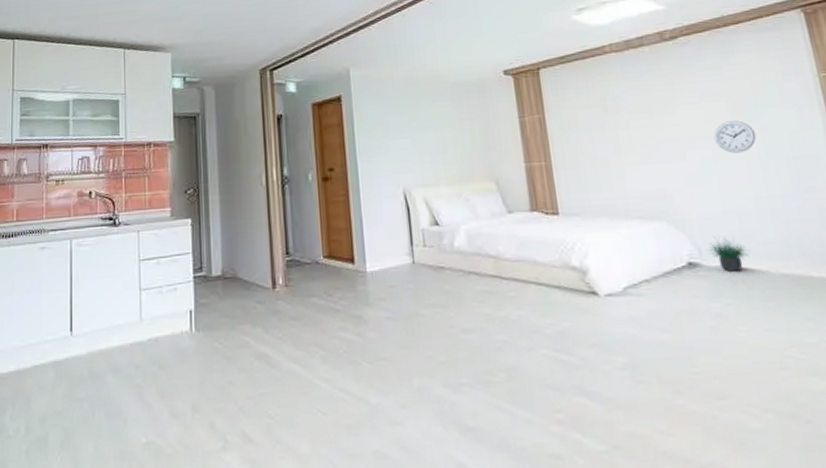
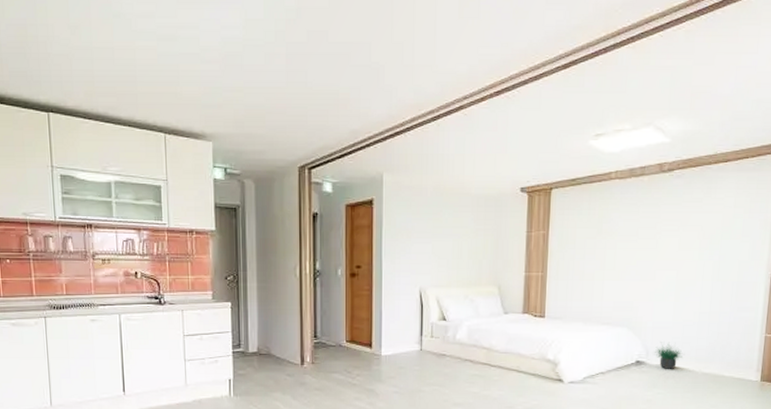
wall clock: present [714,121,757,153] -> none [681,249,715,276]

